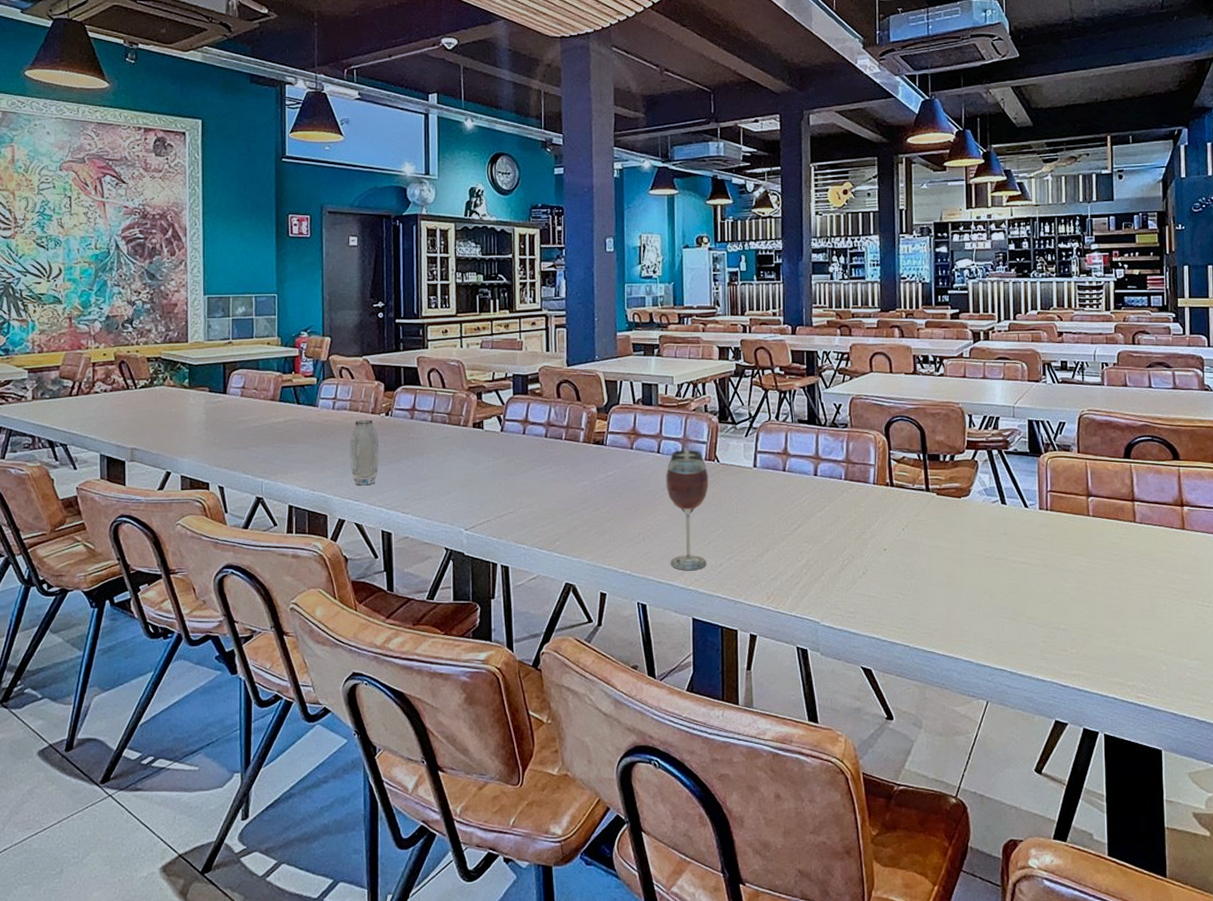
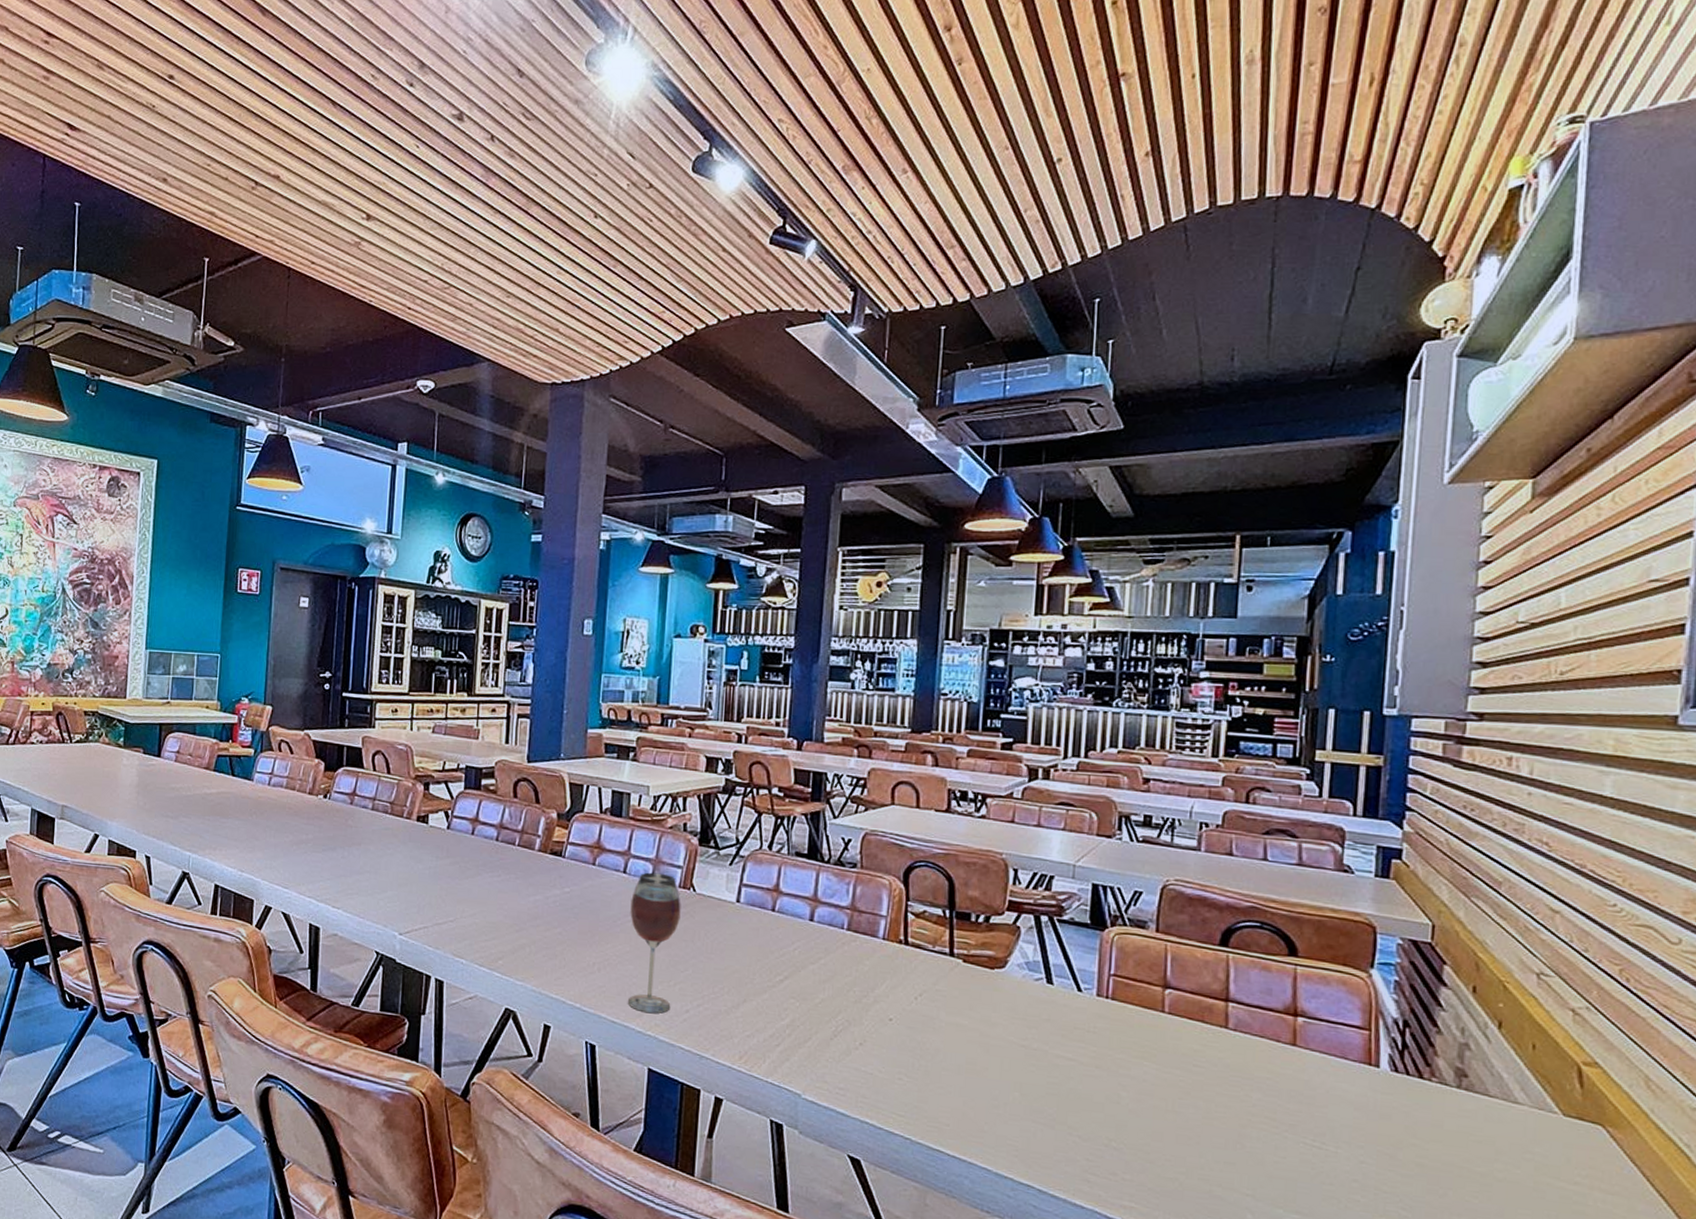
vase: present [349,420,380,486] -> none [282,800,315,873]

